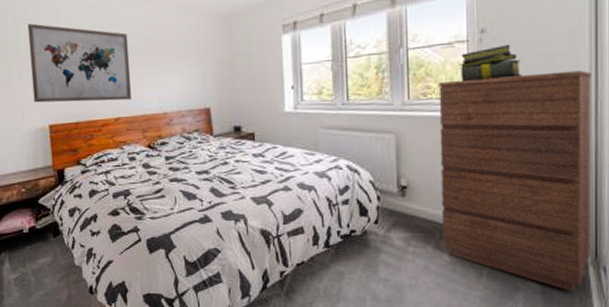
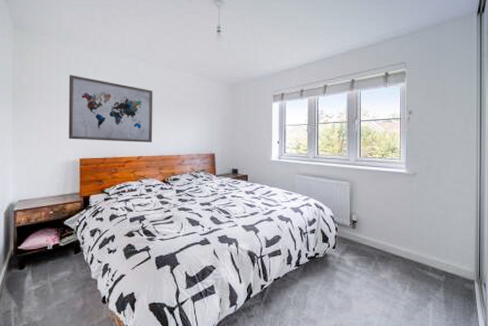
dresser: present [438,70,593,292] -> none [380,145,478,301]
stack of books: present [459,45,521,81] -> none [394,124,434,147]

